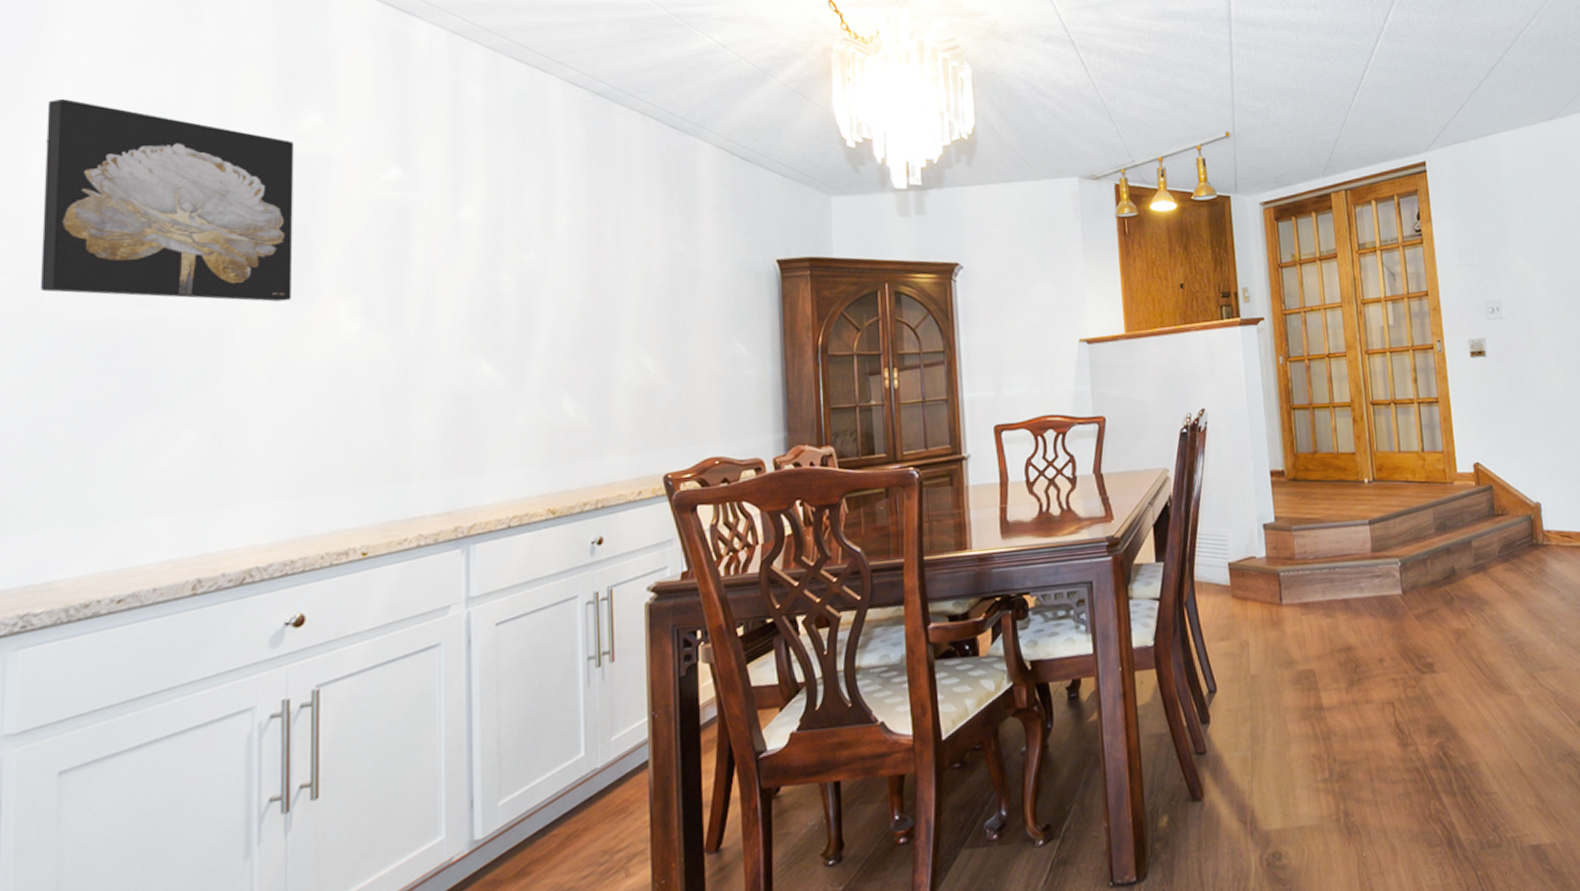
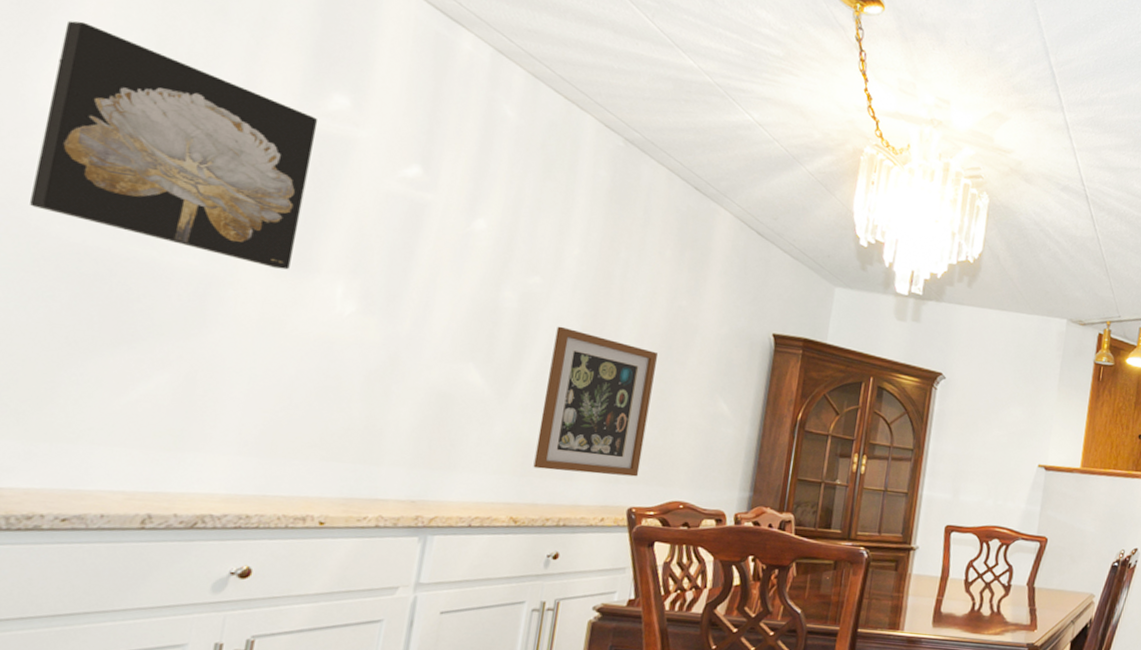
wall art: none [559,299,668,453] -> present [533,326,658,477]

